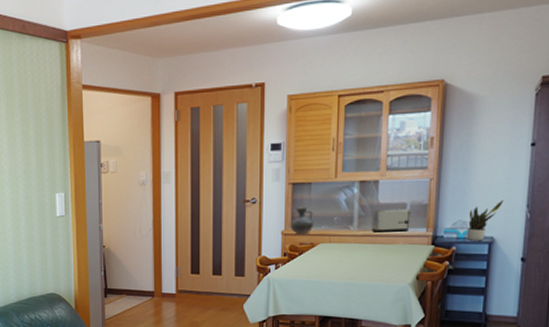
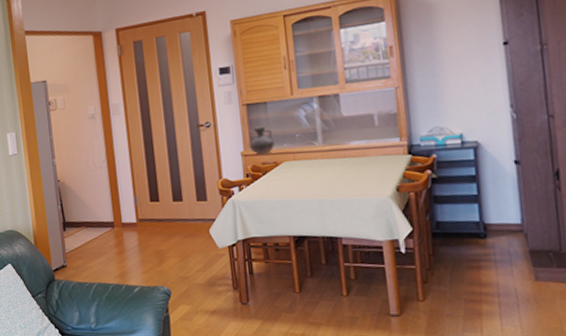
toaster: present [372,208,410,234] -> none [337,119,381,147]
potted plant: present [466,200,504,242] -> none [445,102,483,147]

